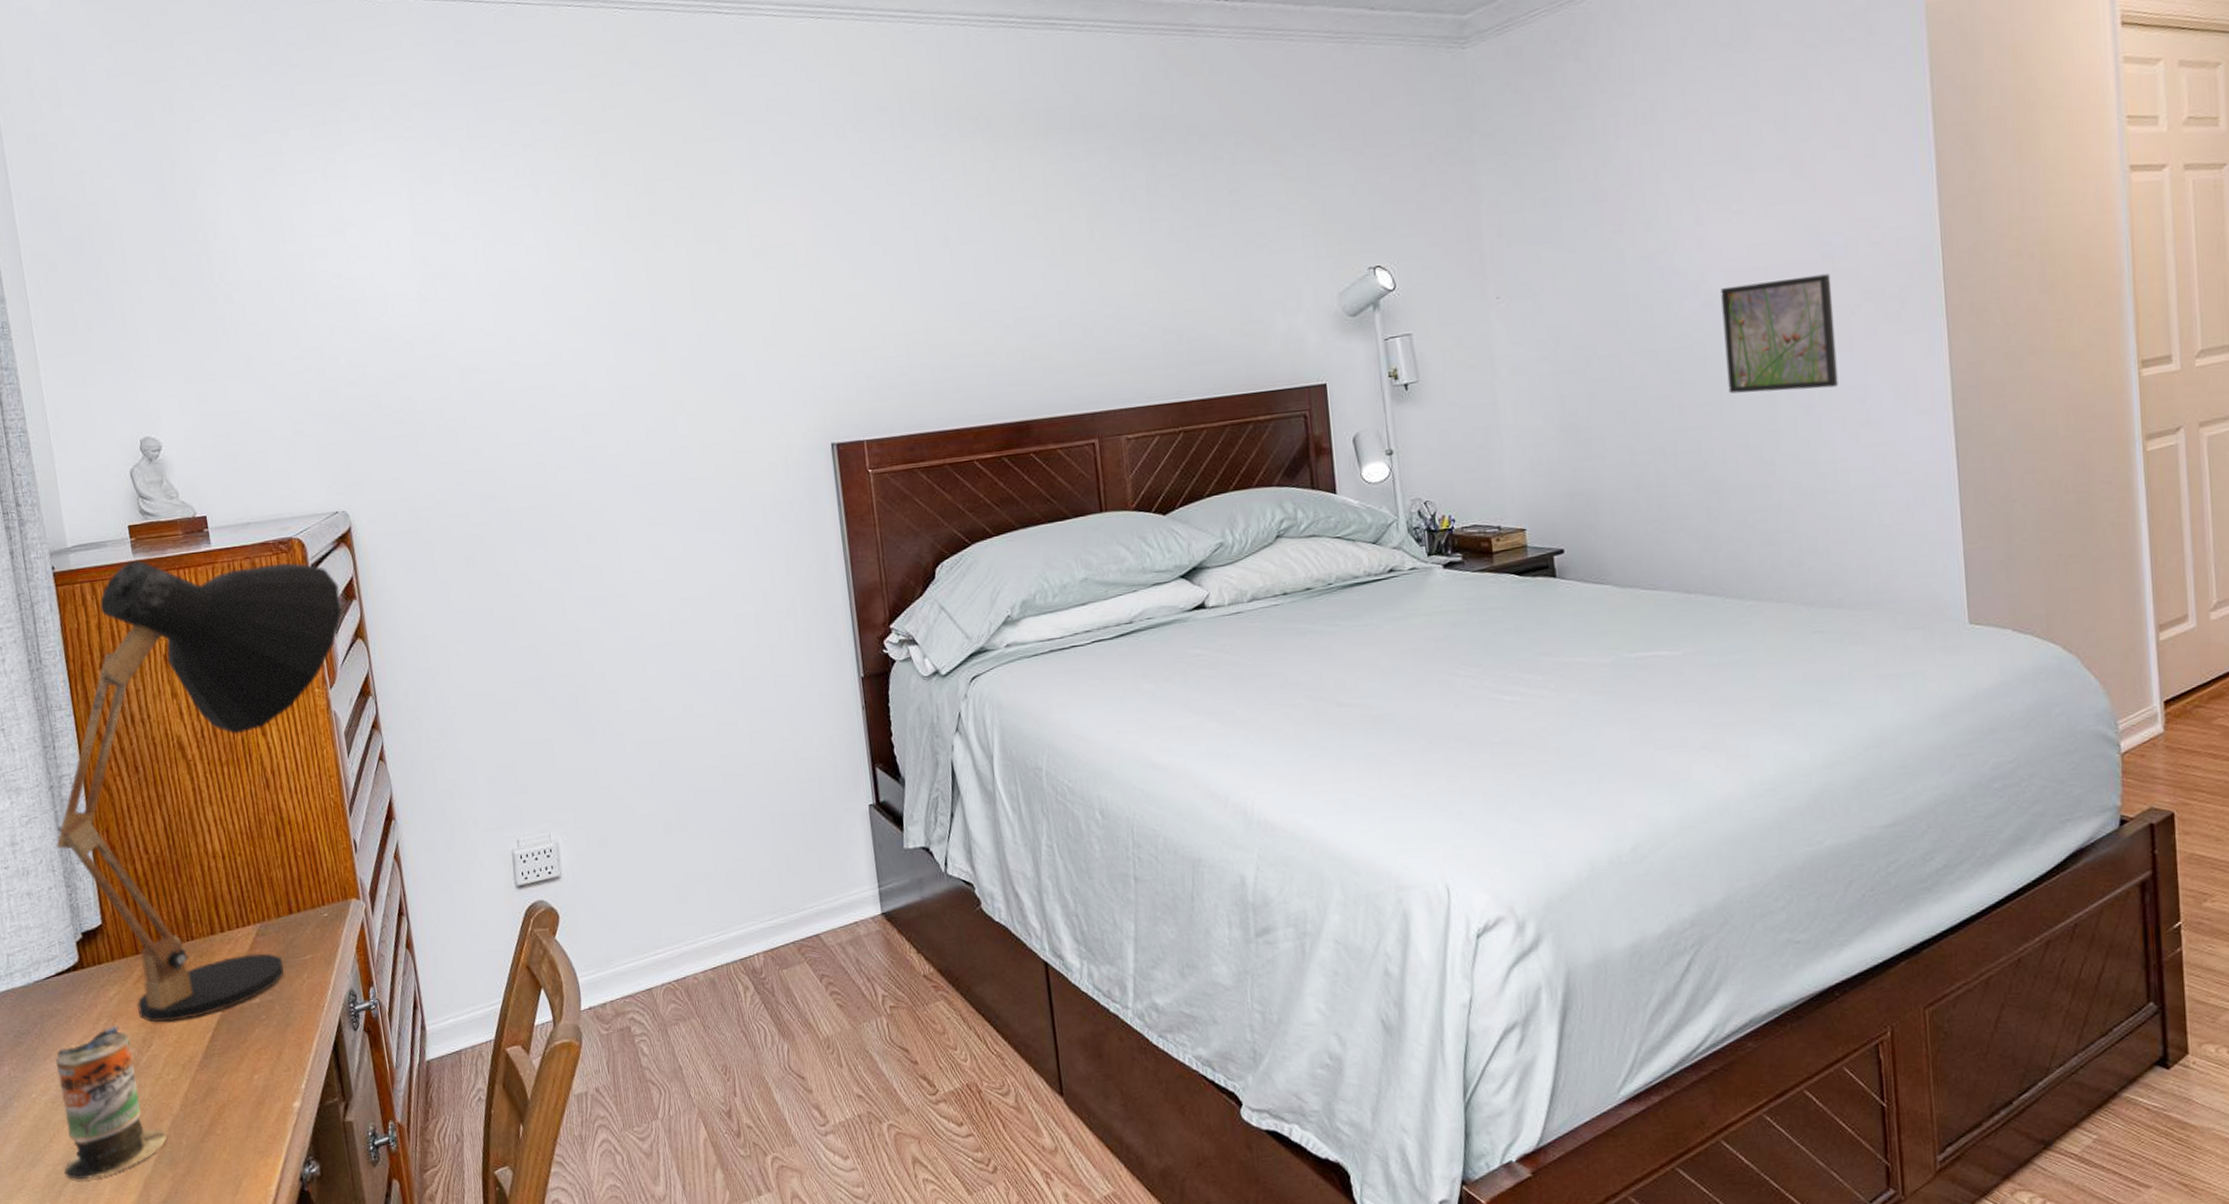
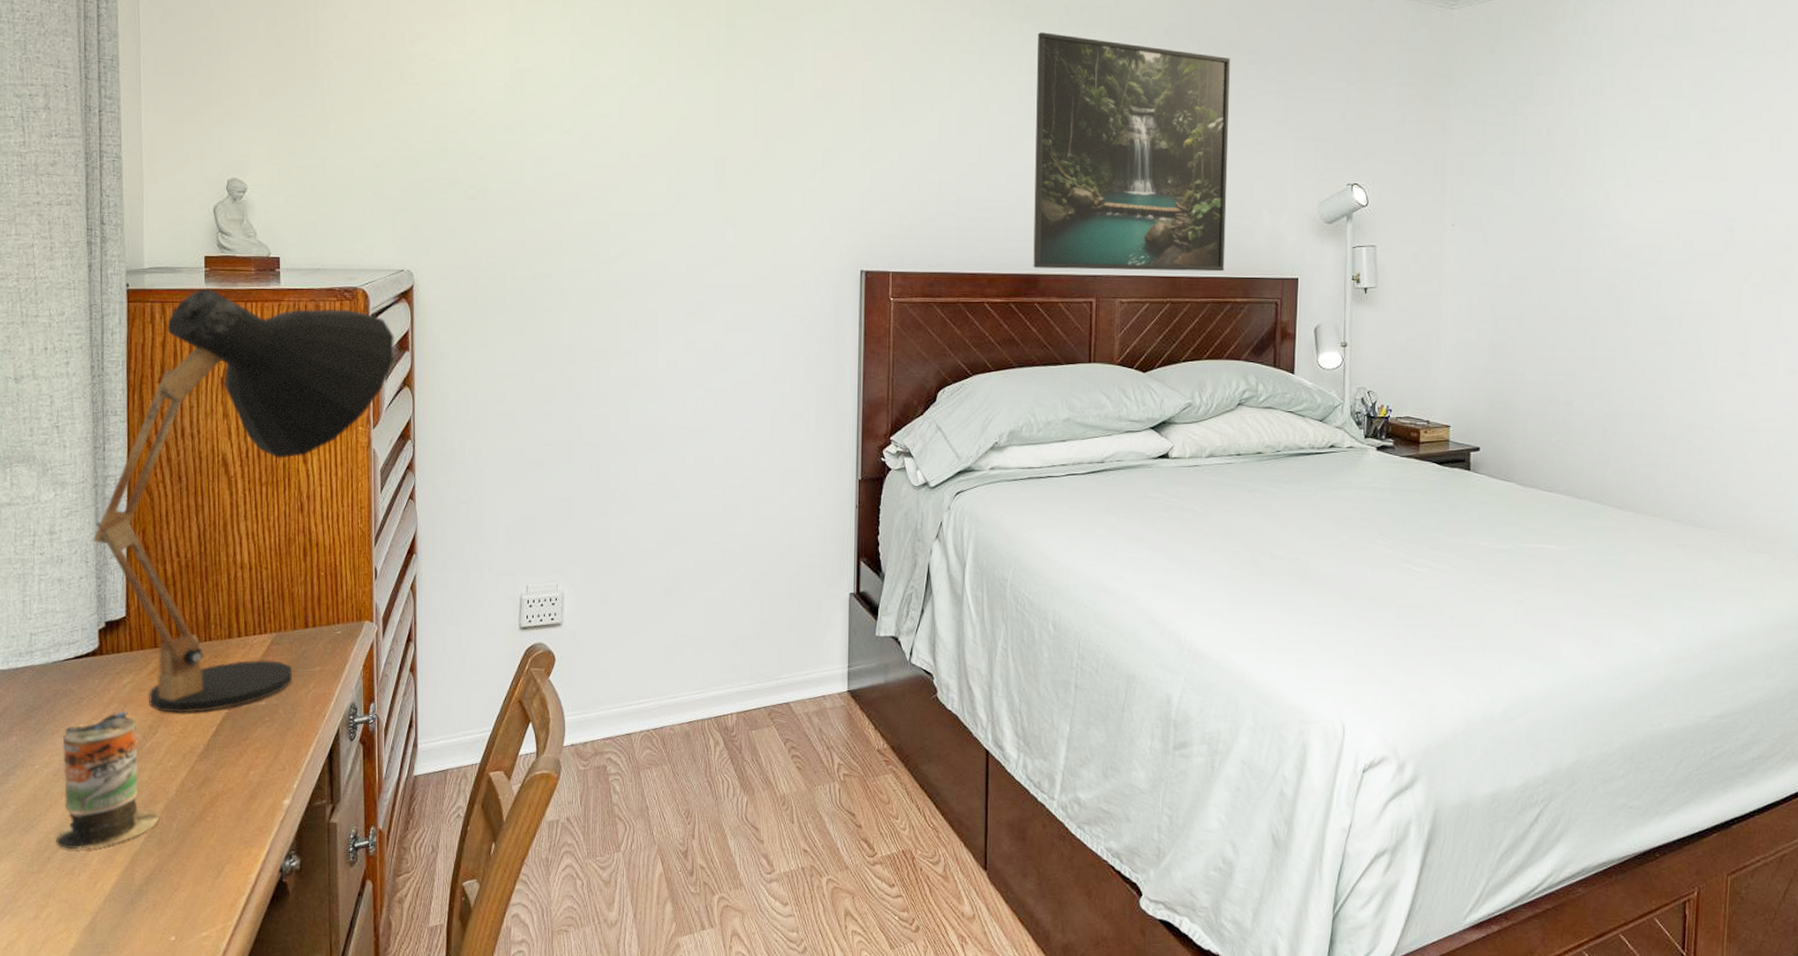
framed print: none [991,143,1240,414] -> present [1033,32,1230,272]
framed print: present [1721,274,1839,394] -> none [1634,243,1730,340]

